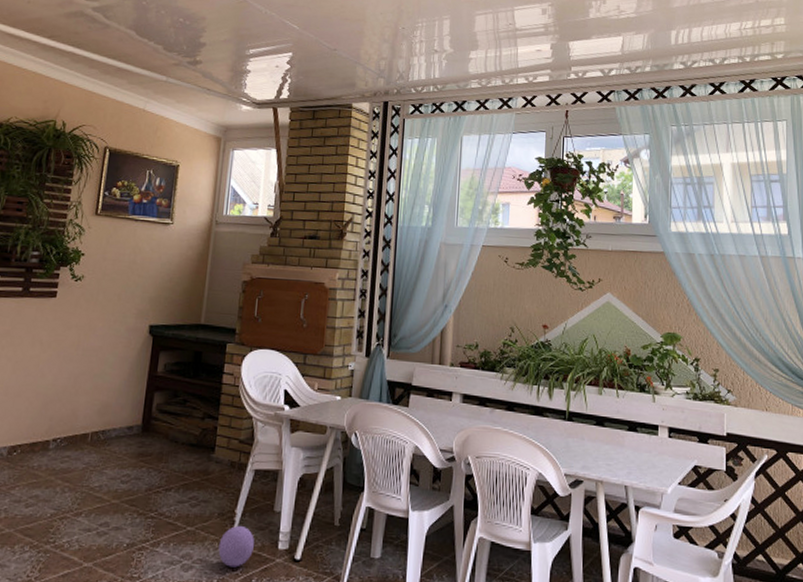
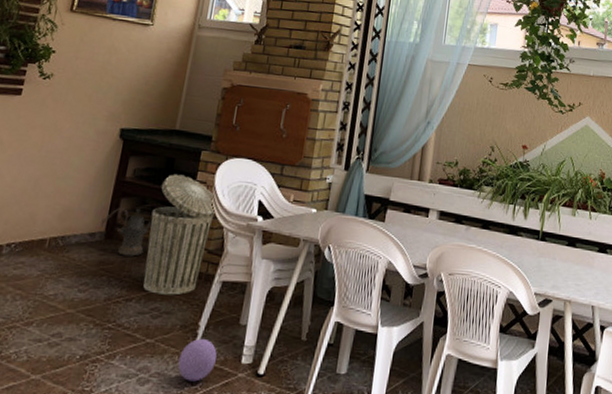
watering can: none [137,401,186,448] -> present [100,208,153,257]
trash can: none [180,367,246,484] -> present [143,174,218,295]

